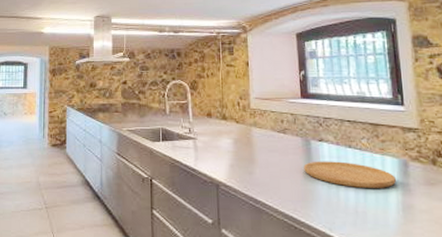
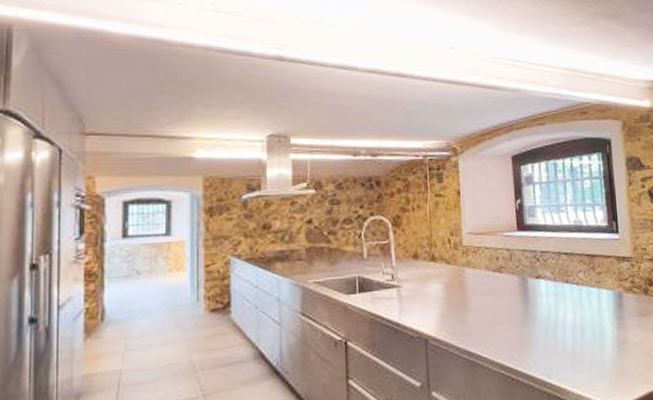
cutting board: present [304,161,396,188] -> none [520,299,611,327]

